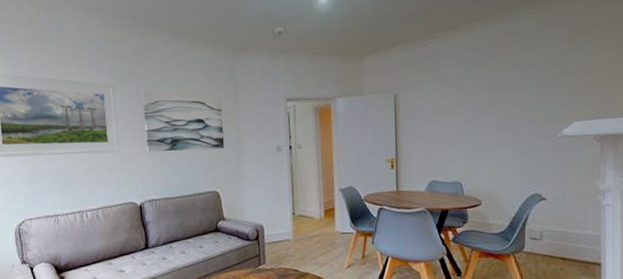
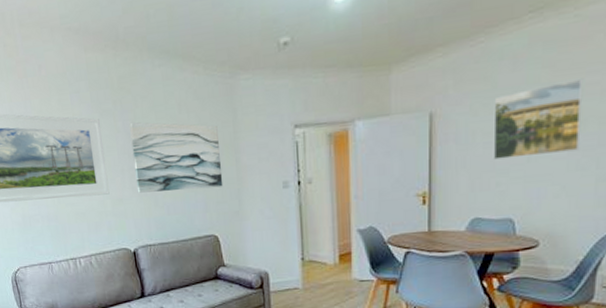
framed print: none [442,75,506,134] -> present [493,78,584,160]

